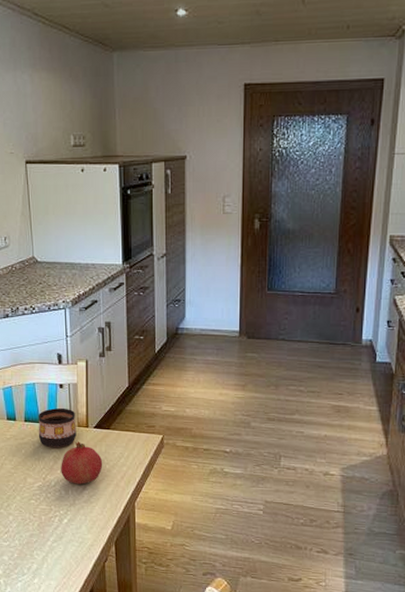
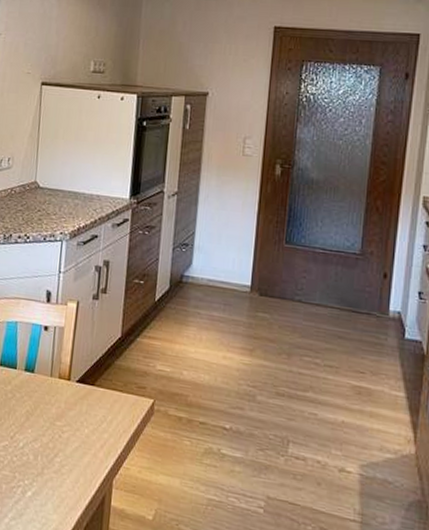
cup: present [38,407,77,448] -> none [12,353,58,402]
fruit: present [61,441,103,485] -> none [32,396,82,450]

